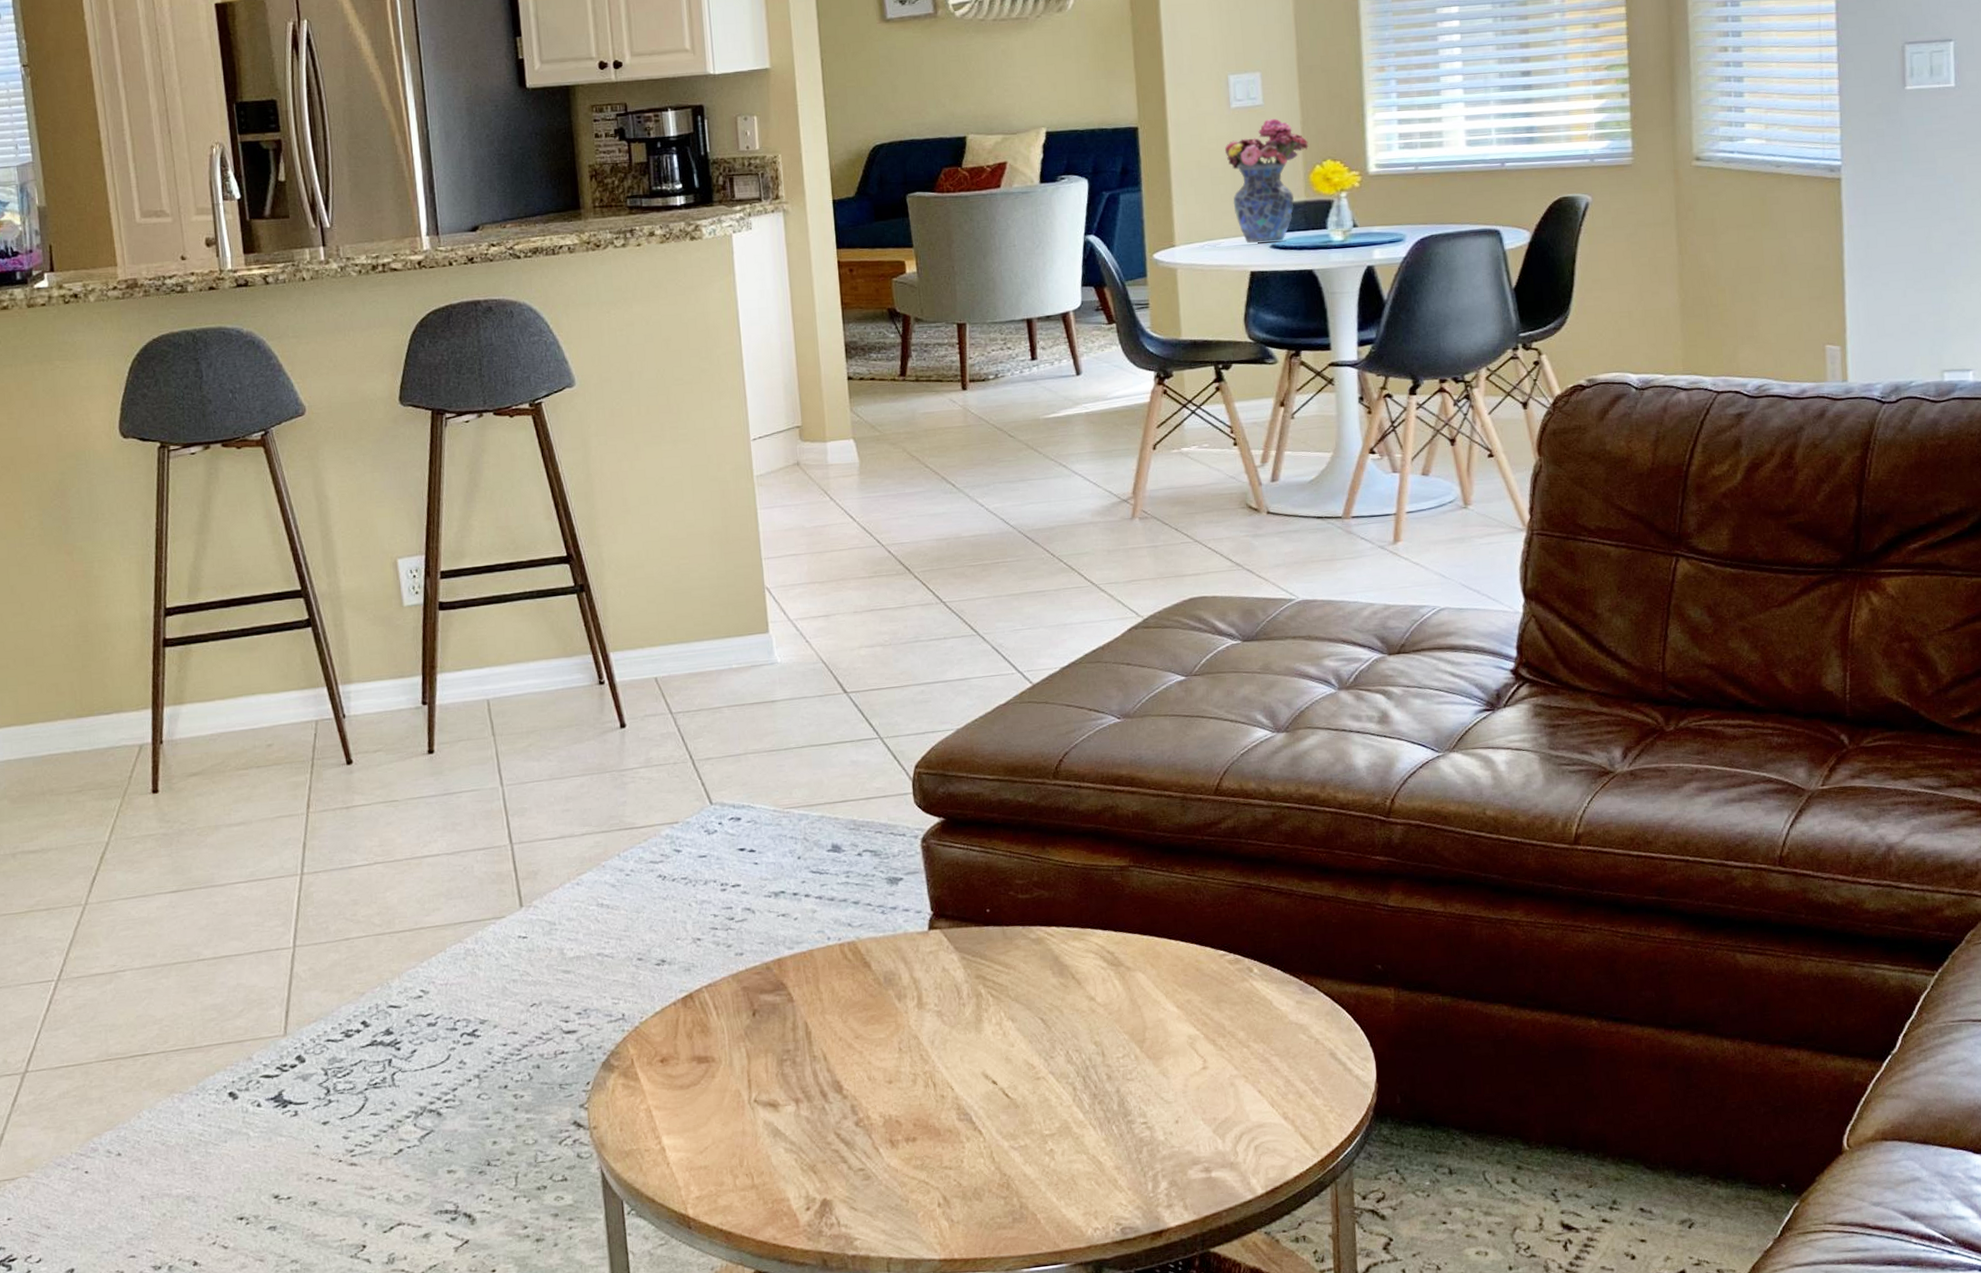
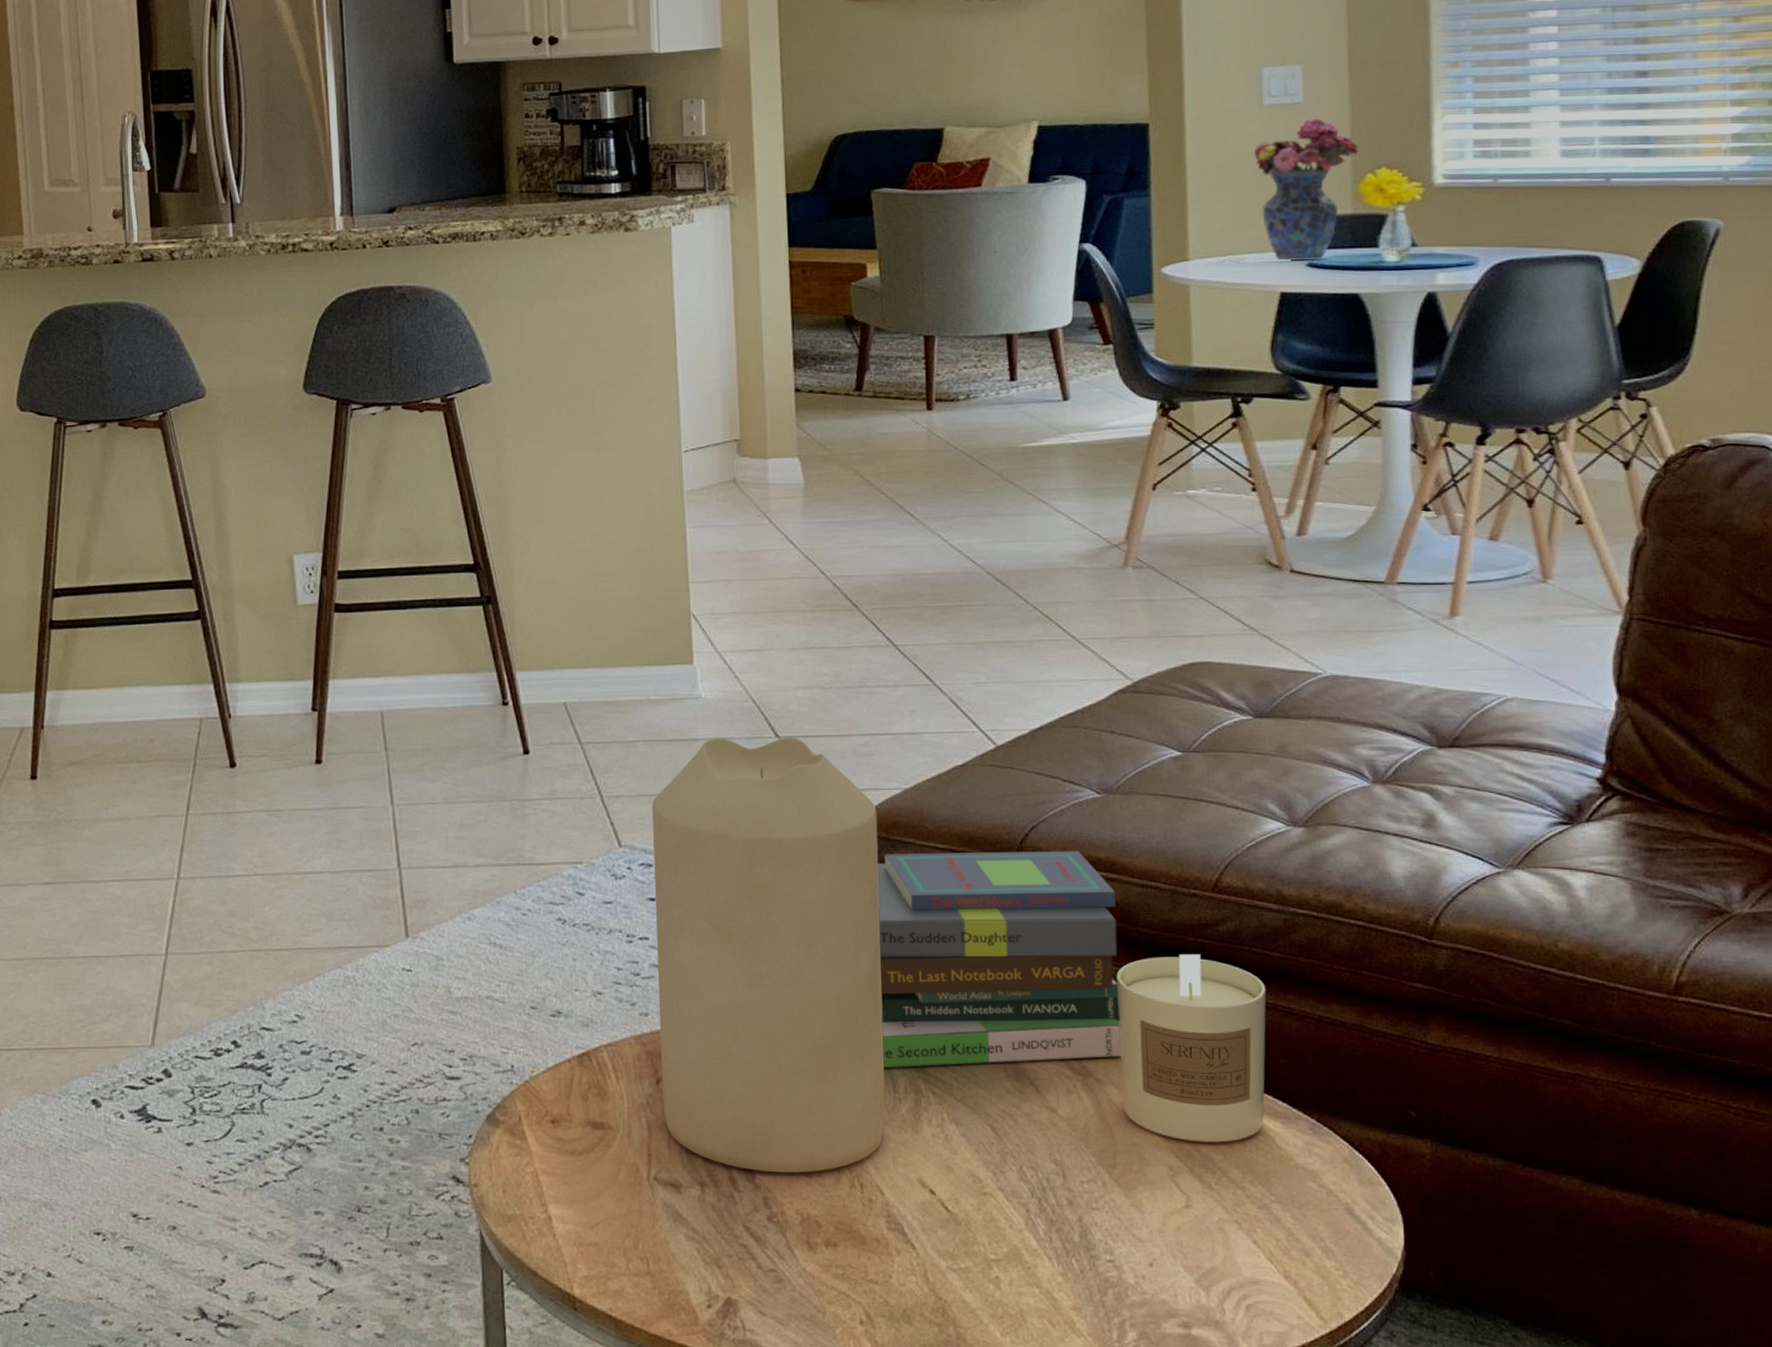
candle: none [738,692,953,1083] -> present [652,738,886,1173]
books: none [936,770,1146,979] -> present [877,850,1121,1068]
candle: none [1139,850,1263,1012] -> present [1116,954,1267,1143]

